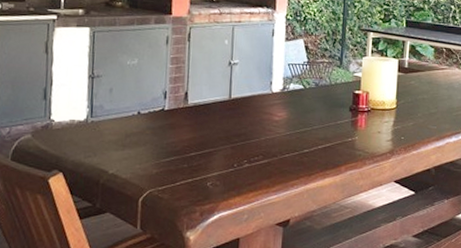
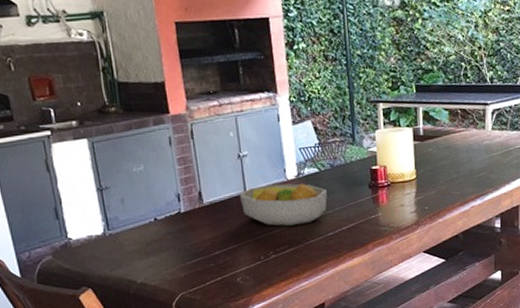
fruit bowl: none [223,94,308,138] -> present [239,183,327,226]

